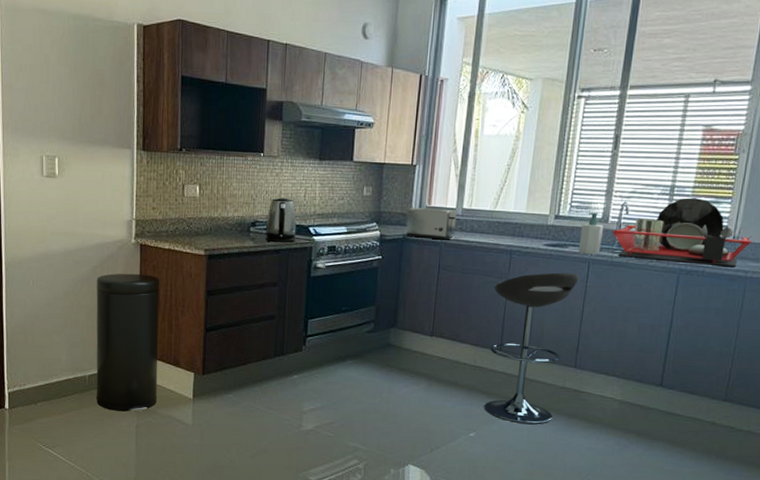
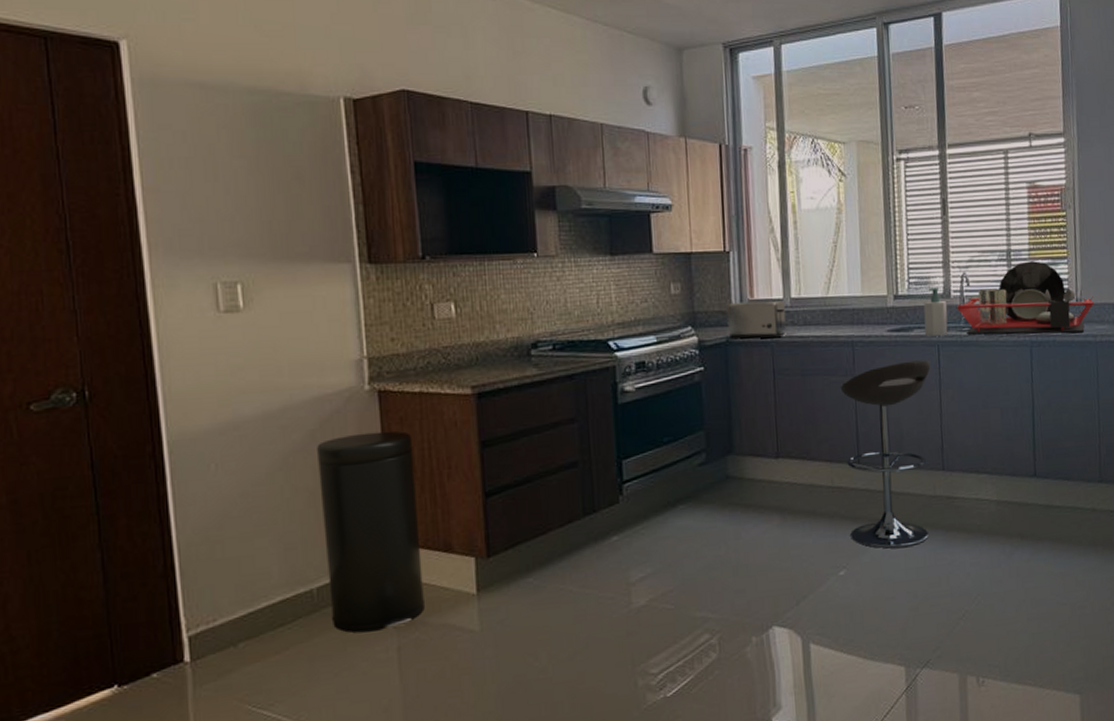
kettle: present [266,197,297,244] -> none [551,307,593,367]

